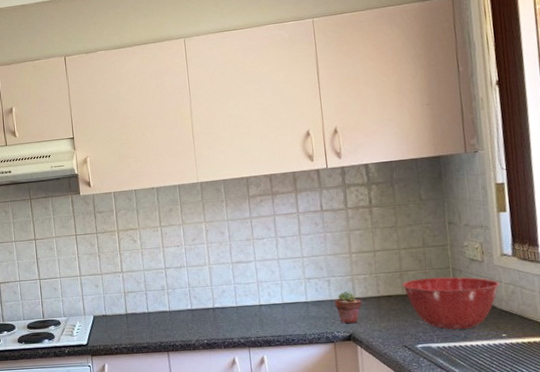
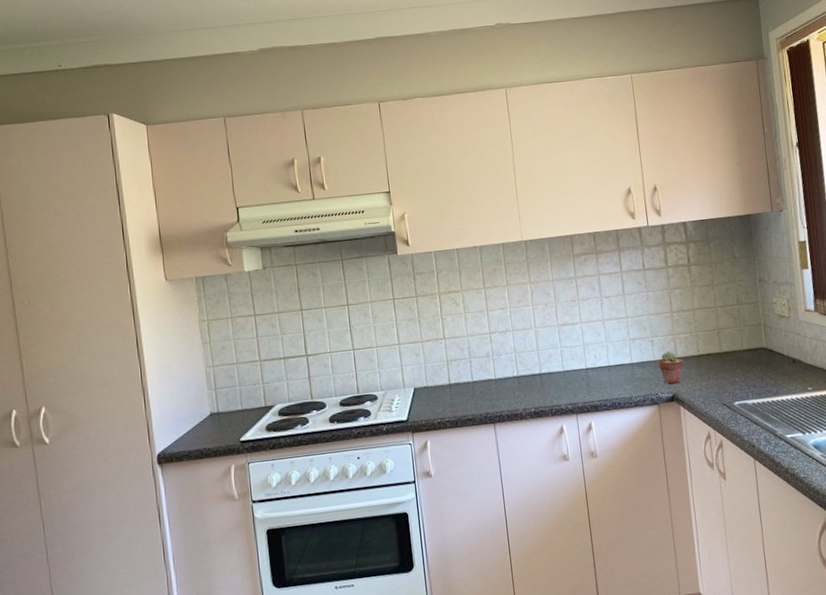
mixing bowl: present [402,277,499,330] -> none [720,333,804,386]

